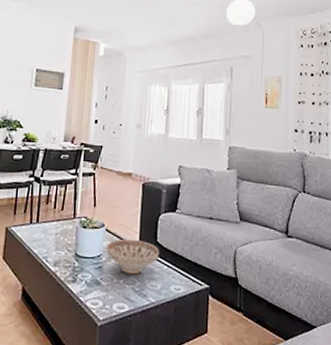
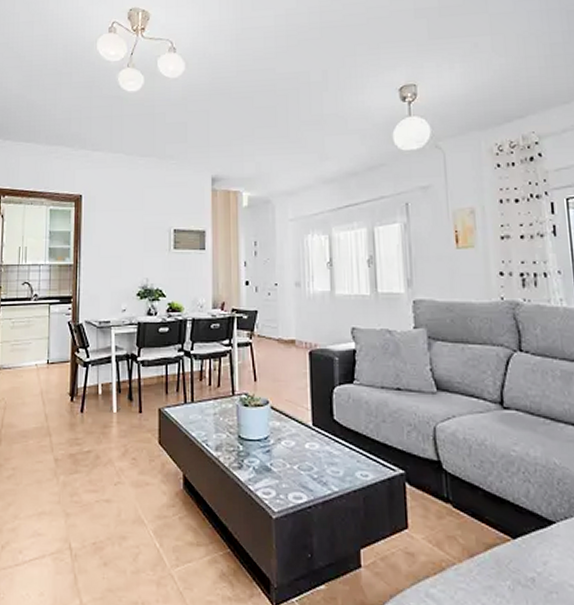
decorative bowl: present [106,238,160,275] -> none [274,417,338,459]

